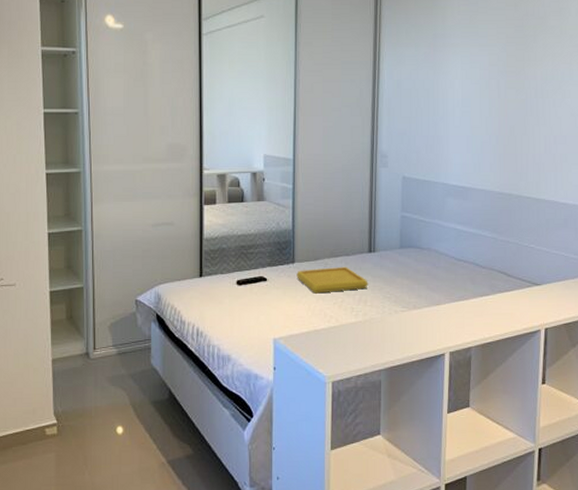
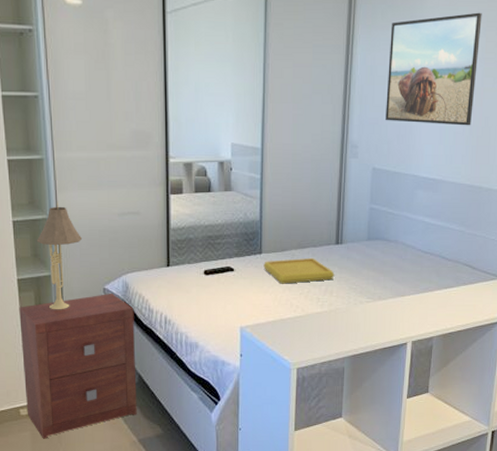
nightstand: none [50,305,167,461] -> present [19,294,137,439]
table lamp: none [70,213,116,323] -> present [36,201,83,310]
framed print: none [413,30,501,135] -> present [386,12,482,126]

